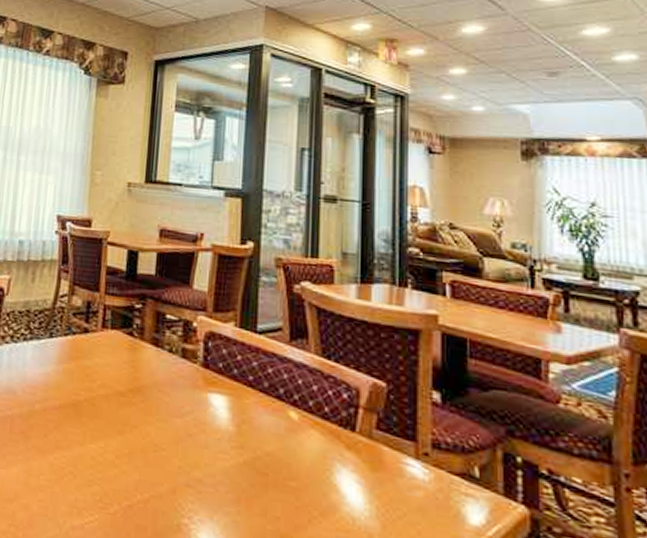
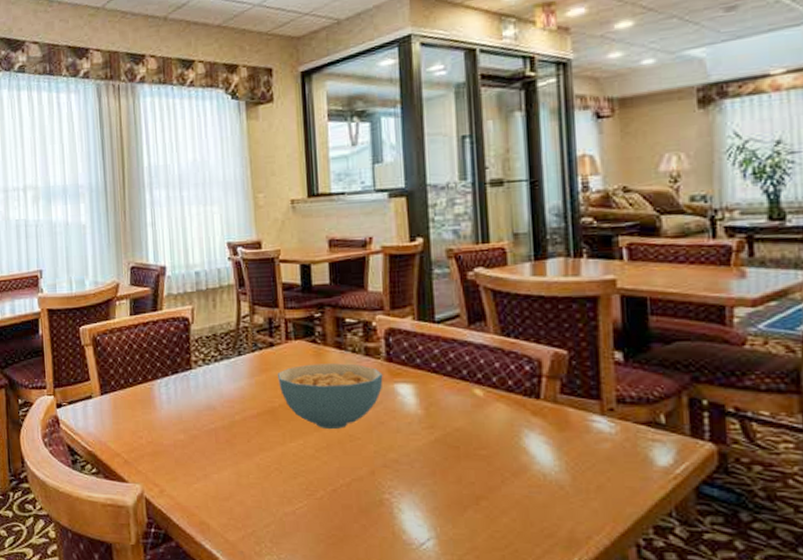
cereal bowl: none [87,358,197,436] -> present [277,363,383,430]

